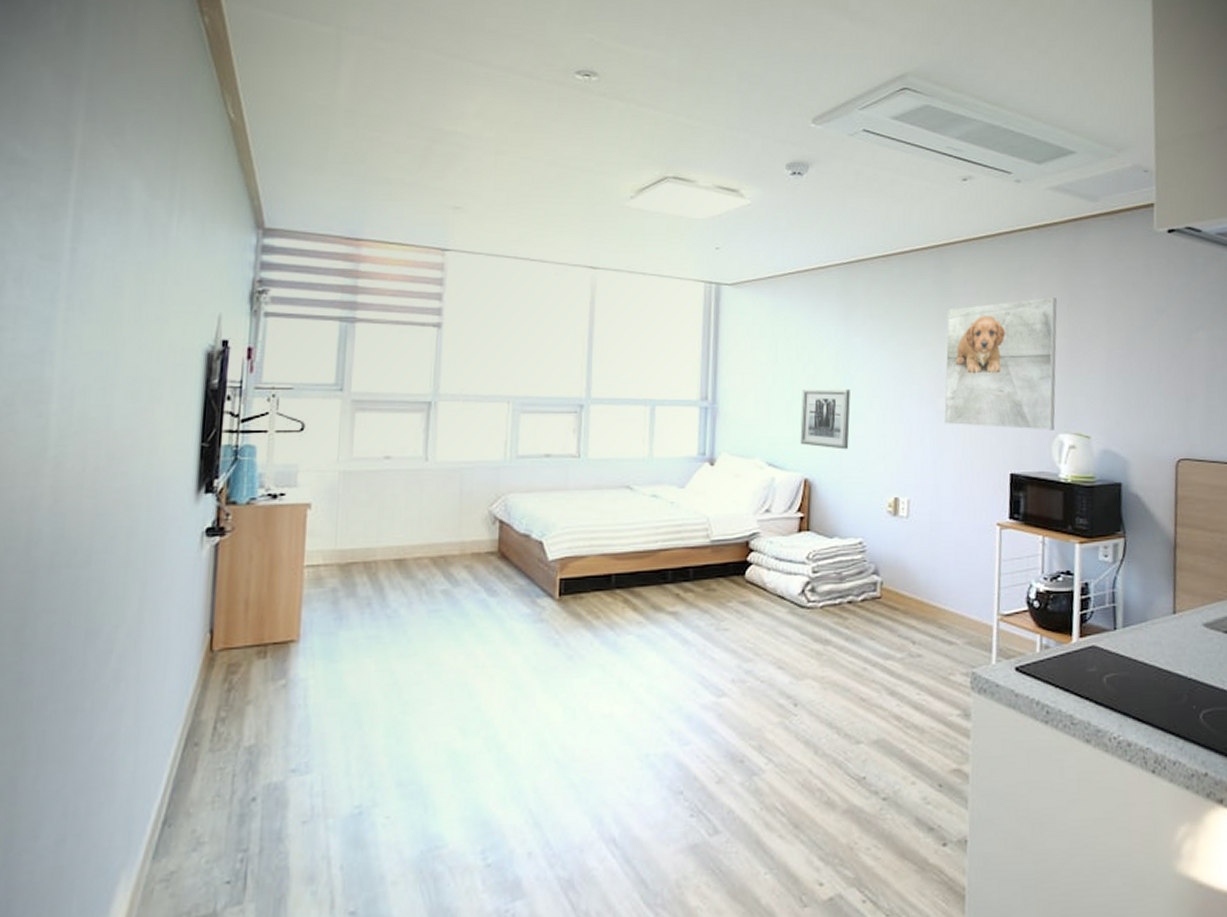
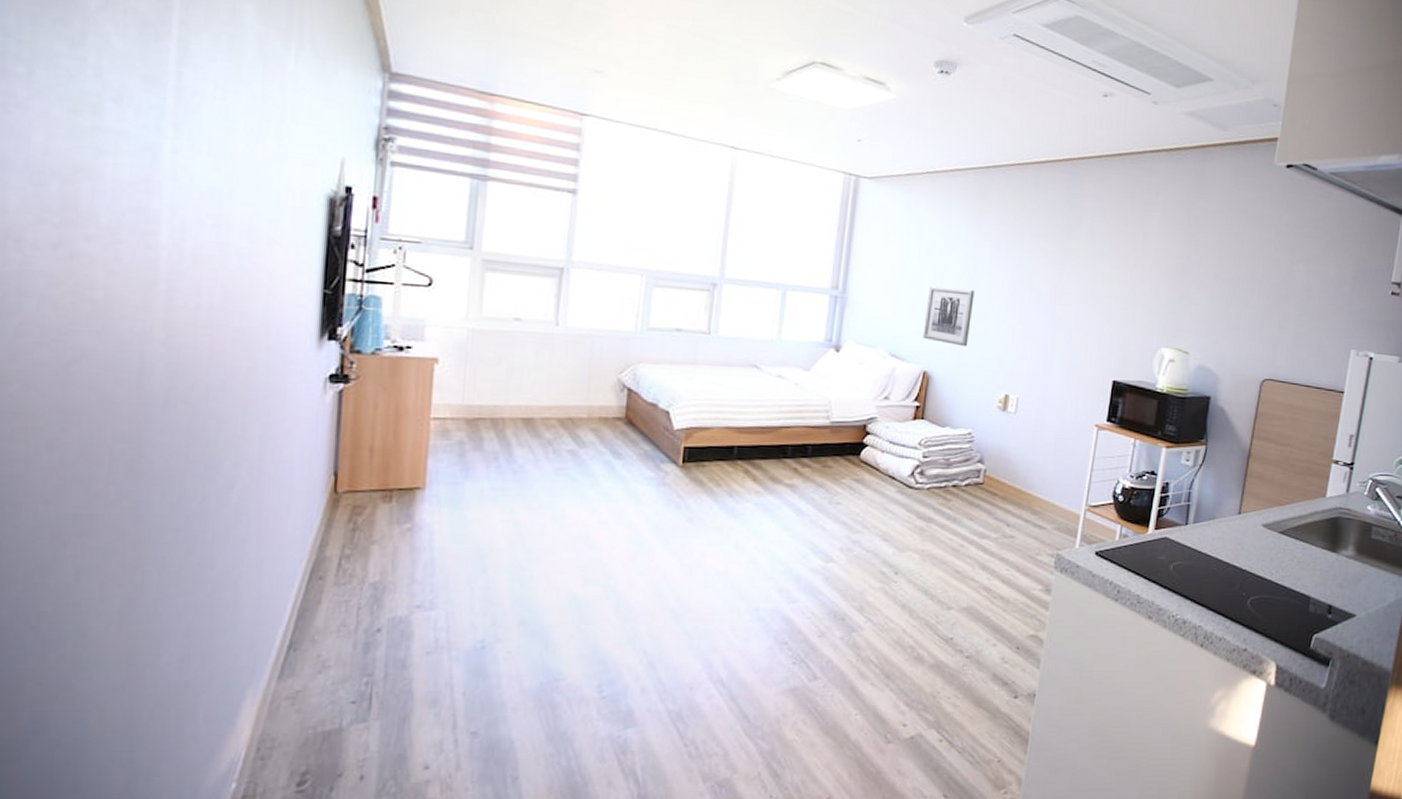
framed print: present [944,298,1057,430] -> none [1059,219,1176,344]

